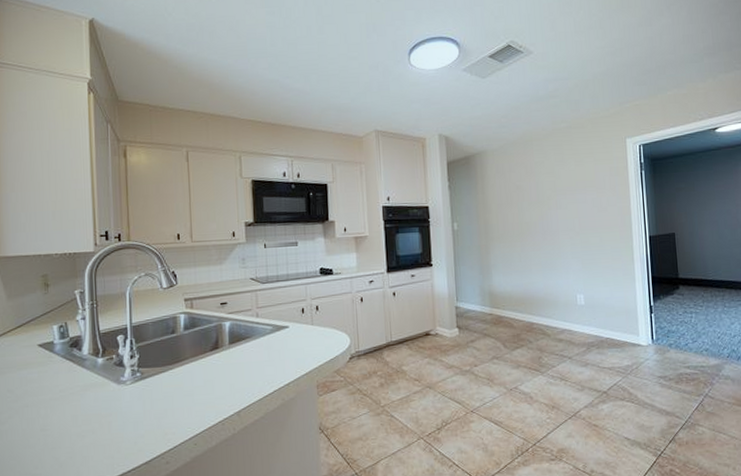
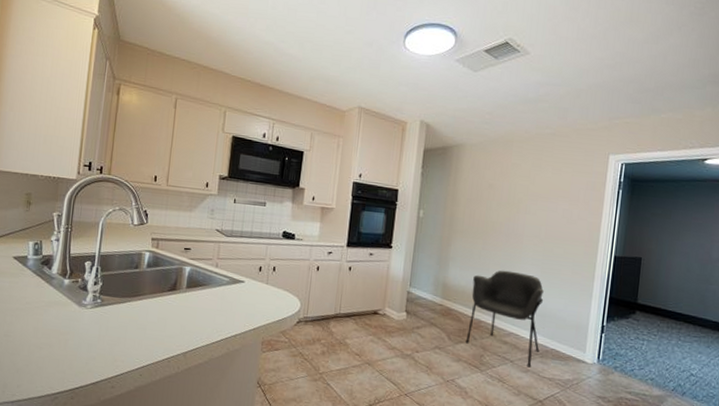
armchair: none [518,268,595,361] -> present [465,270,544,368]

